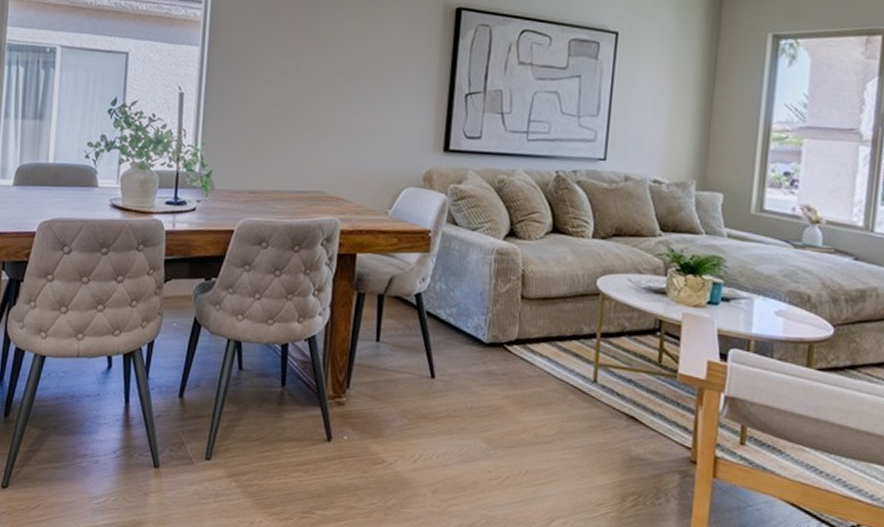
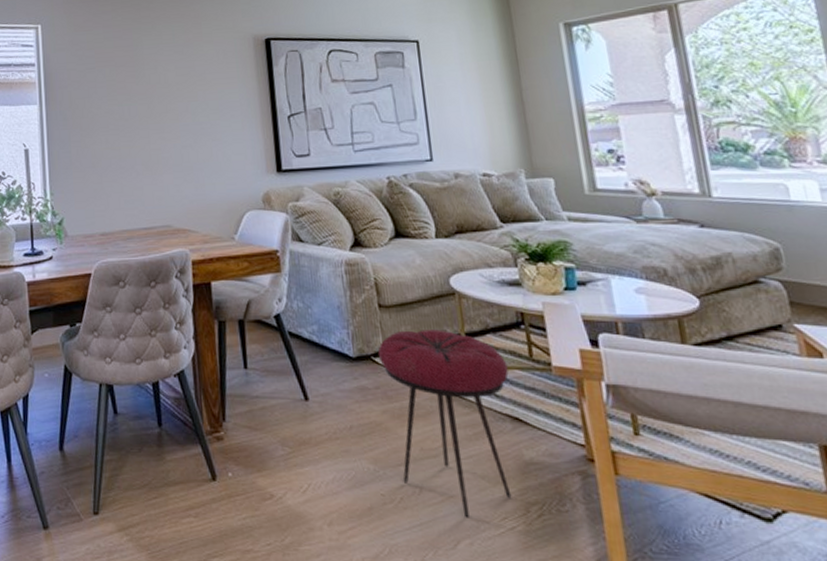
stool: none [511,323,635,501] -> present [378,329,512,518]

